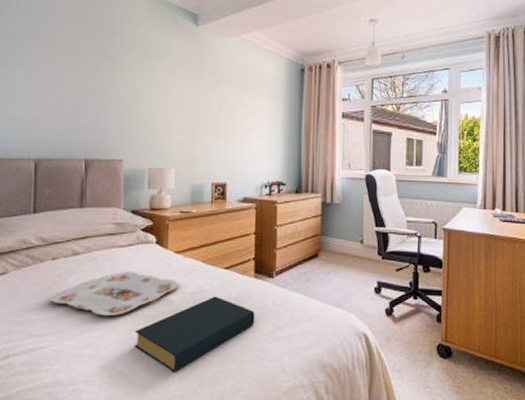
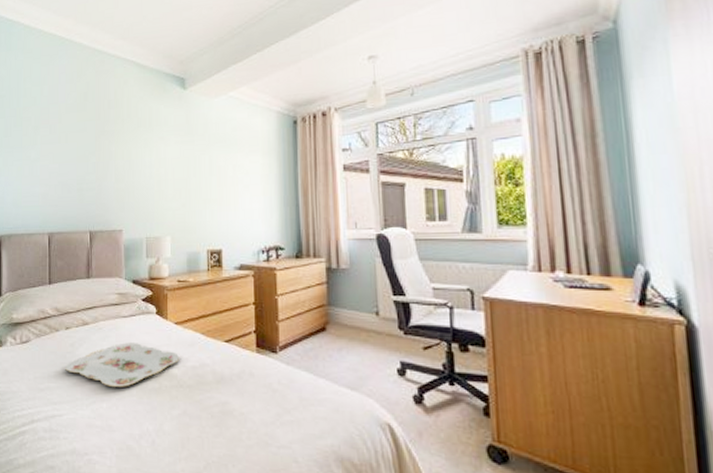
hardback book: present [134,296,255,372] -> none [140,371,260,451]

